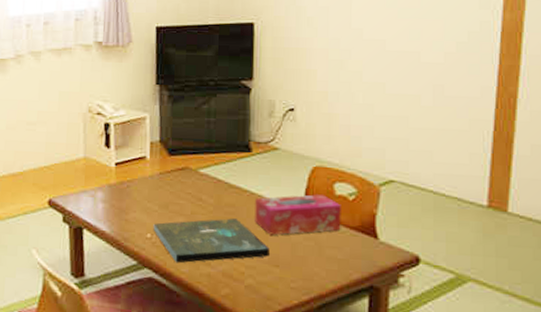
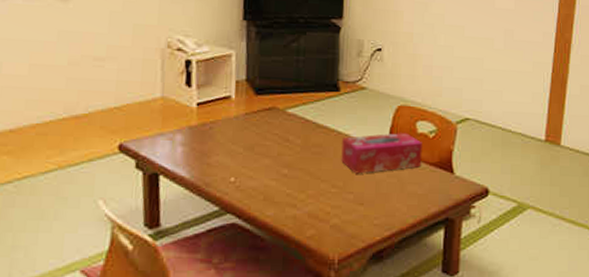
board game: present [153,218,270,263] -> none [237,159,355,207]

